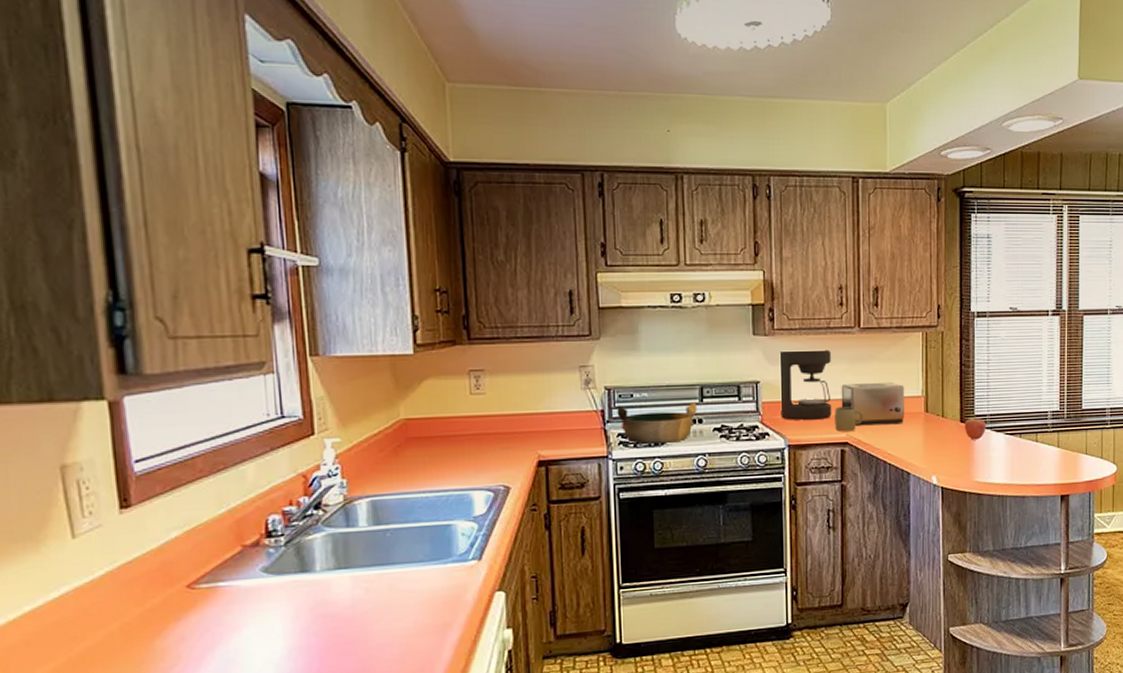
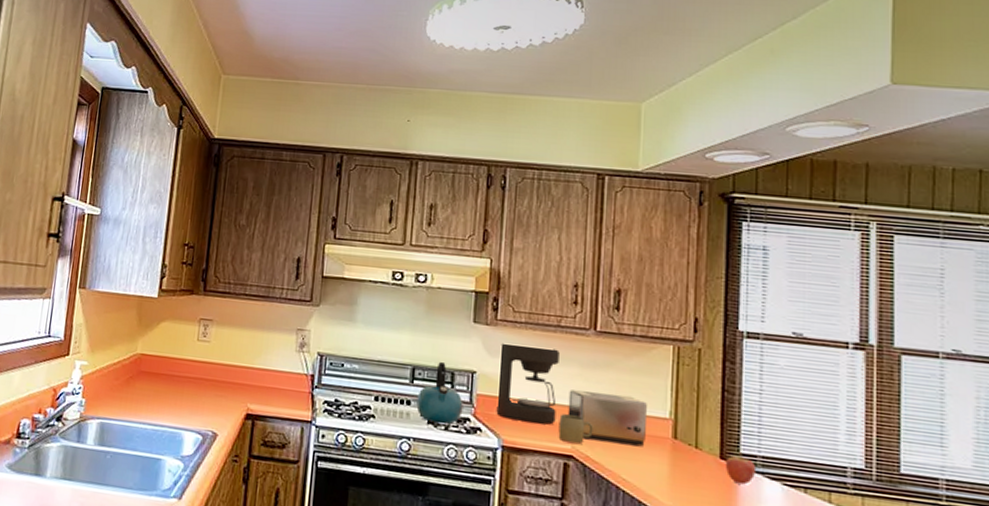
cooking pot: present [617,402,697,444] -> none [326,372,407,420]
kettle: none [708,378,751,436] -> present [416,362,463,425]

